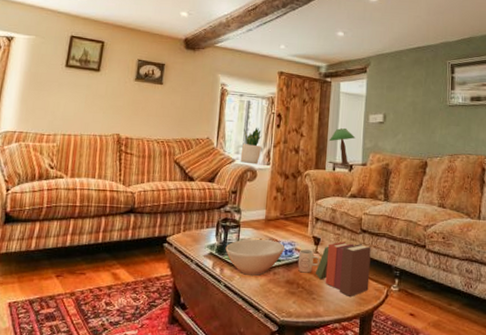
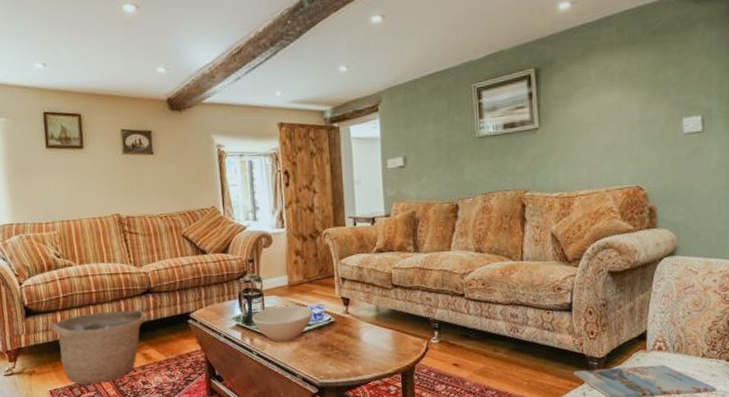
basket: none [26,226,123,300] -> present [51,309,146,384]
planter: present [240,128,262,165] -> none [250,189,273,230]
mug: present [297,248,321,273] -> none [328,310,353,335]
books: present [315,241,371,297] -> none [348,298,407,353]
table lamp: present [328,128,356,166] -> none [345,178,374,220]

